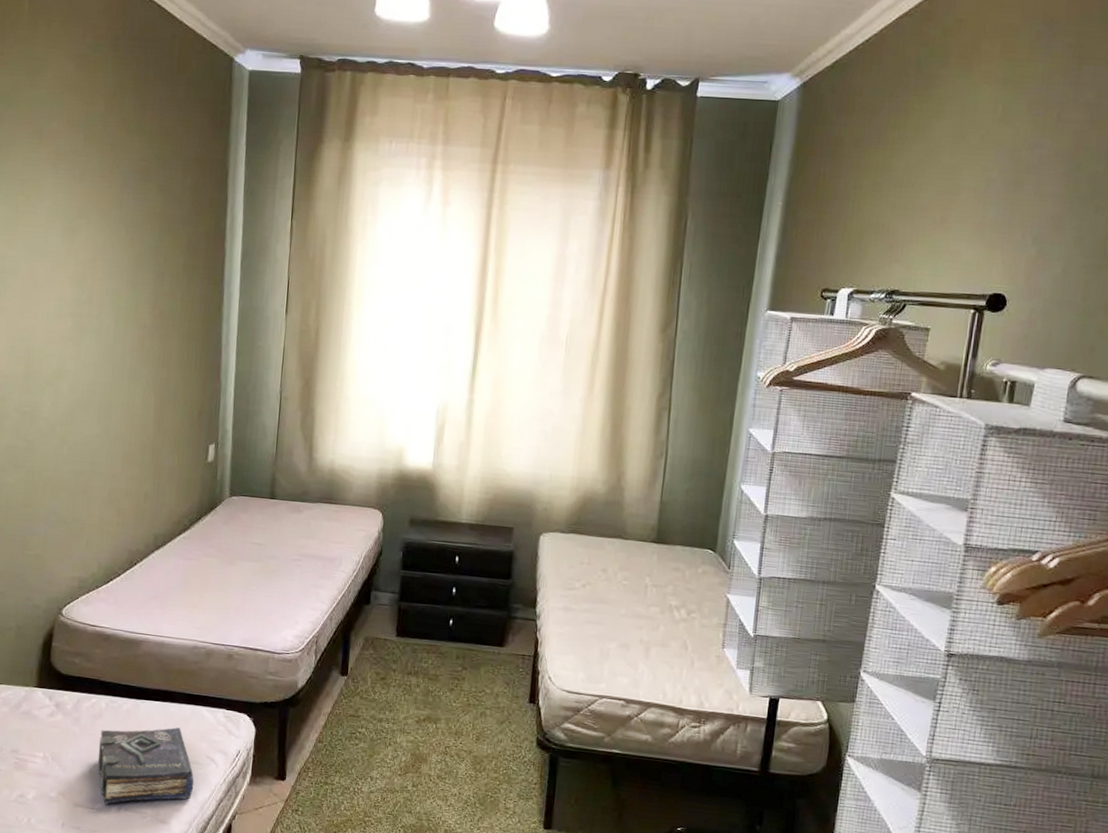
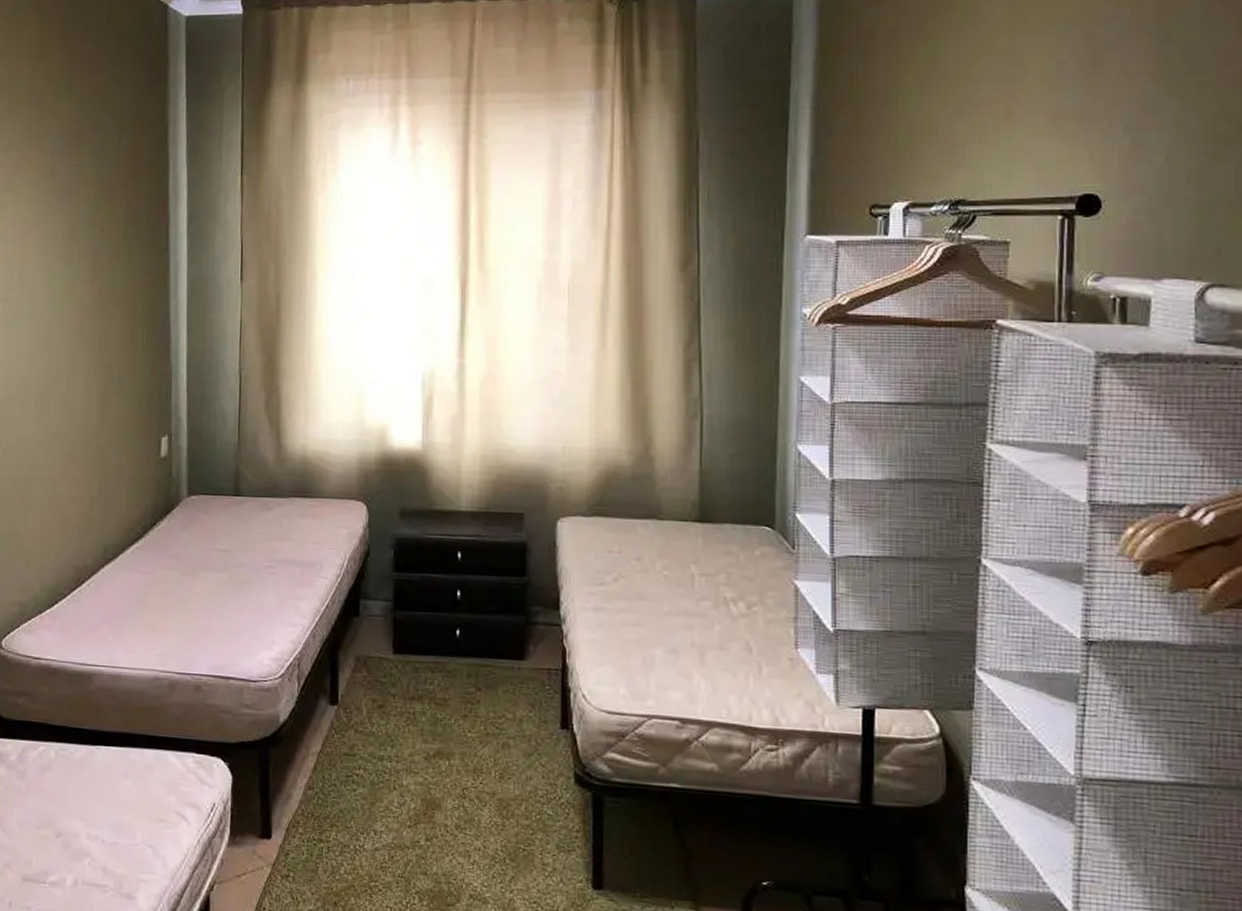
book: present [97,727,194,804] -> none [48,778,163,877]

